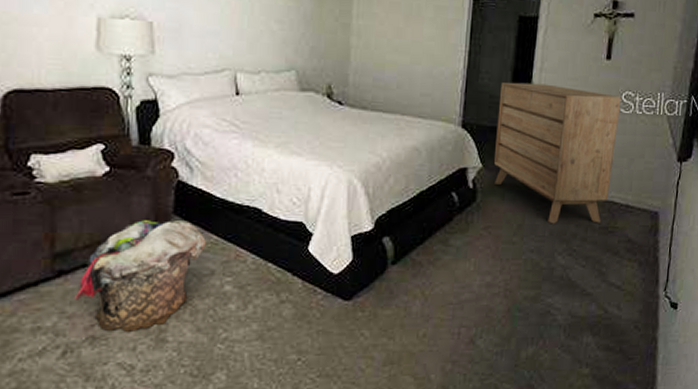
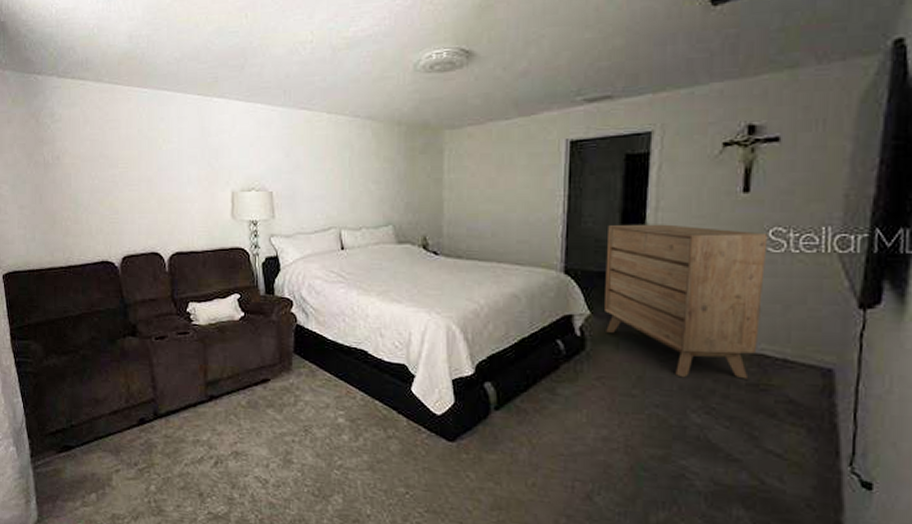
laundry basket: present [73,220,206,332] -> none [221,357,321,451]

